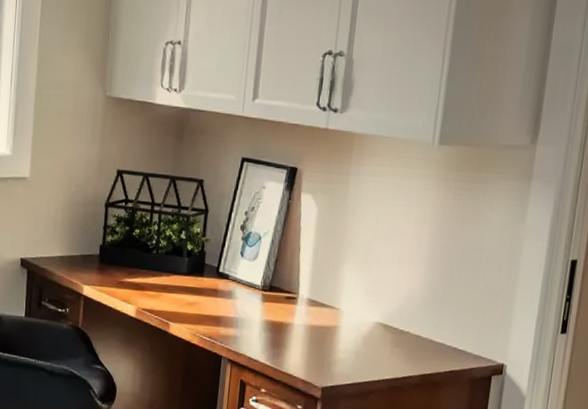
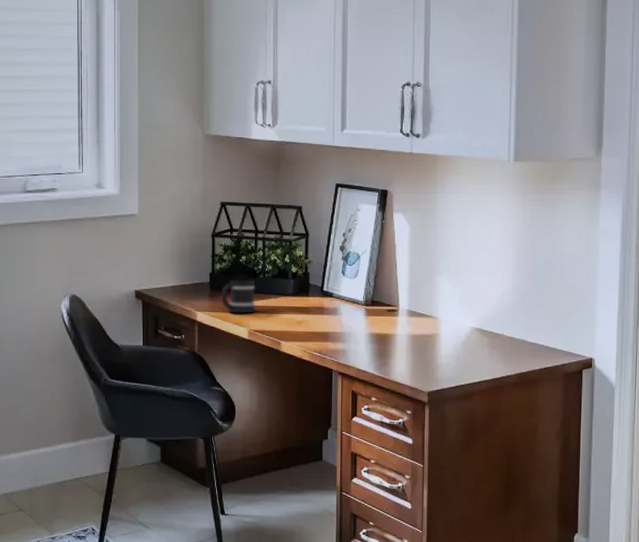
mug: none [110,254,147,291] -> present [221,280,255,314]

